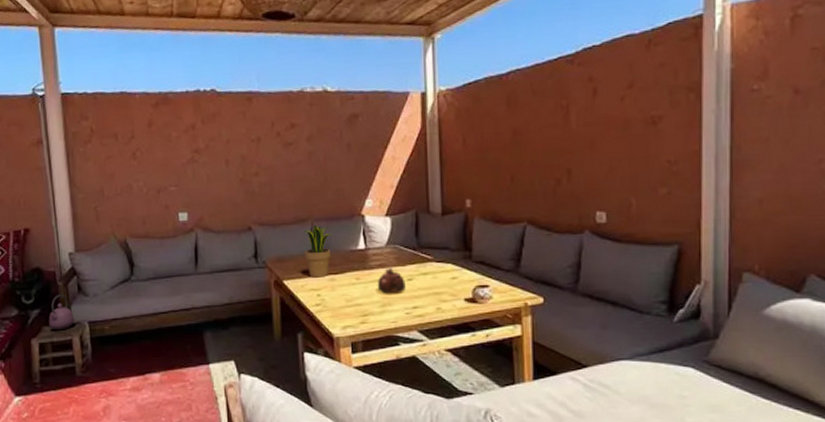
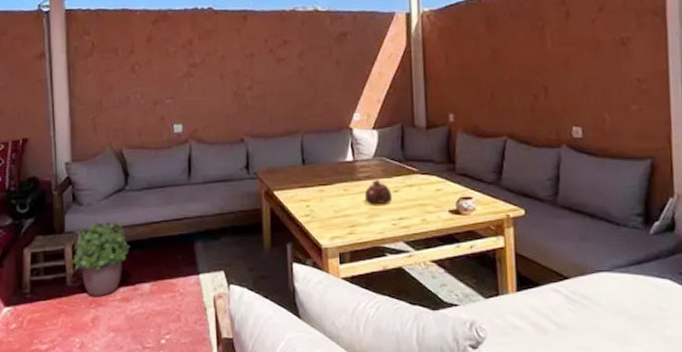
teapot: present [48,294,75,331] -> none [42,203,68,240]
potted plant: none [80,311,139,387] -> present [72,220,130,297]
potted plant: present [304,225,332,278] -> none [294,137,321,189]

